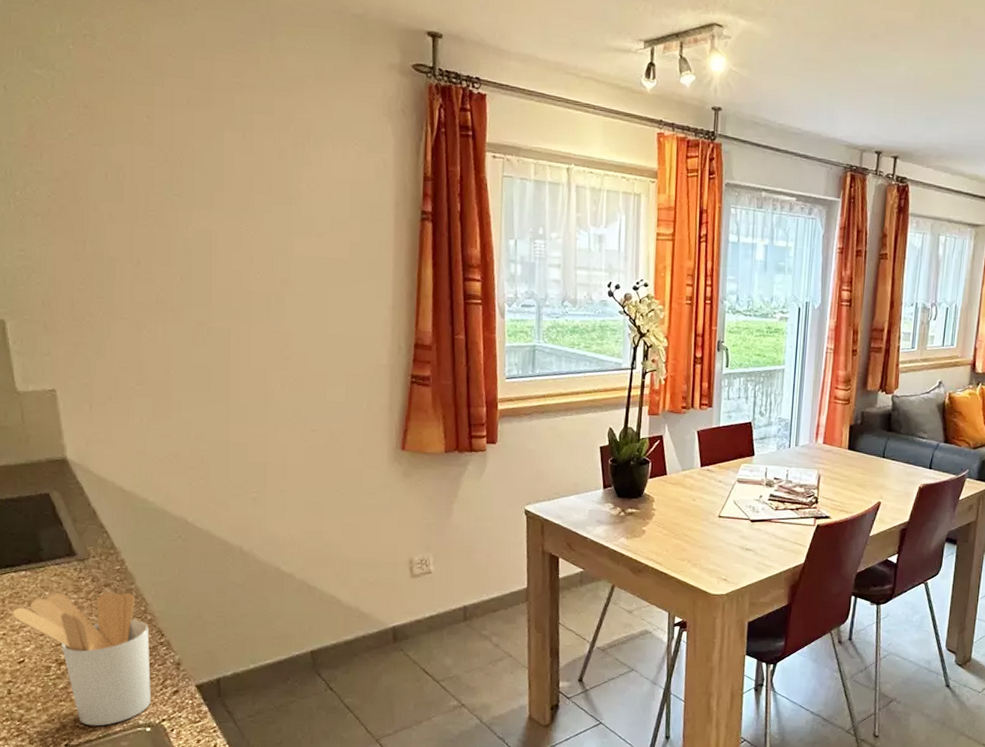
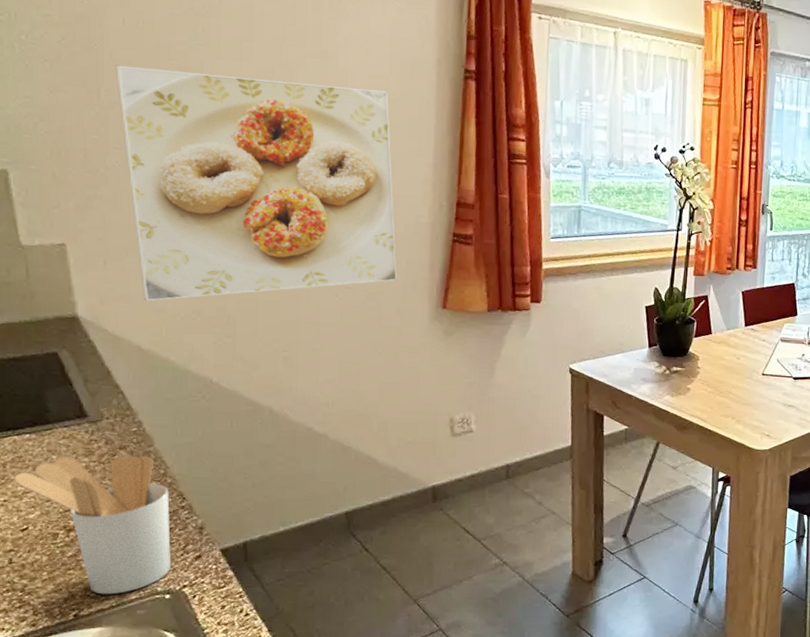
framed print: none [99,217,358,444] -> present [115,65,397,301]

